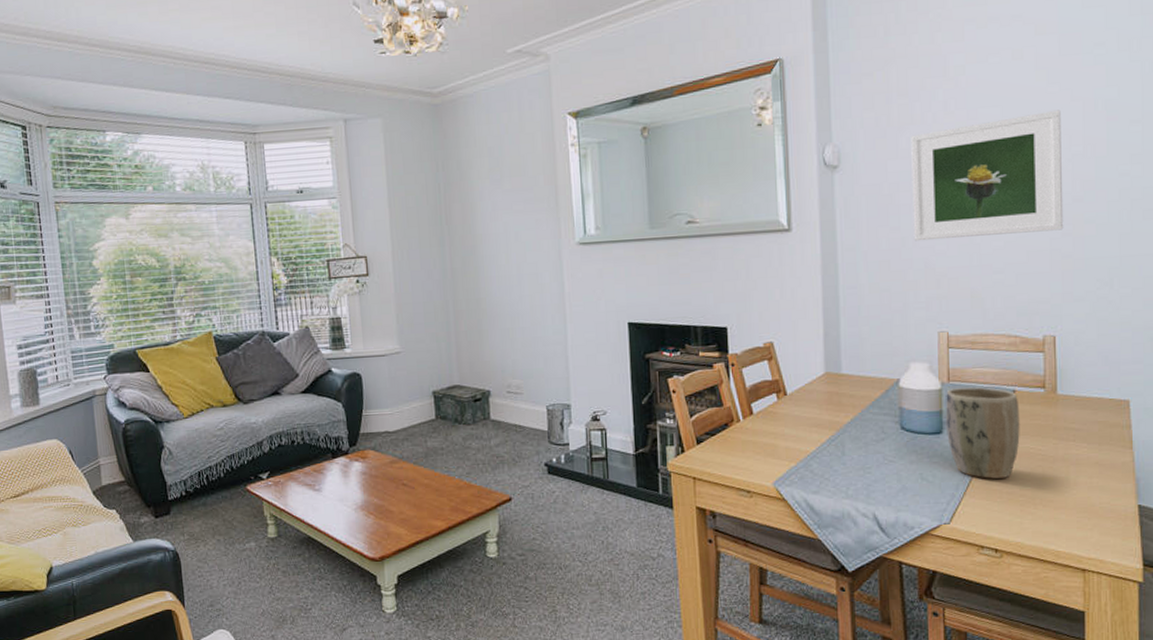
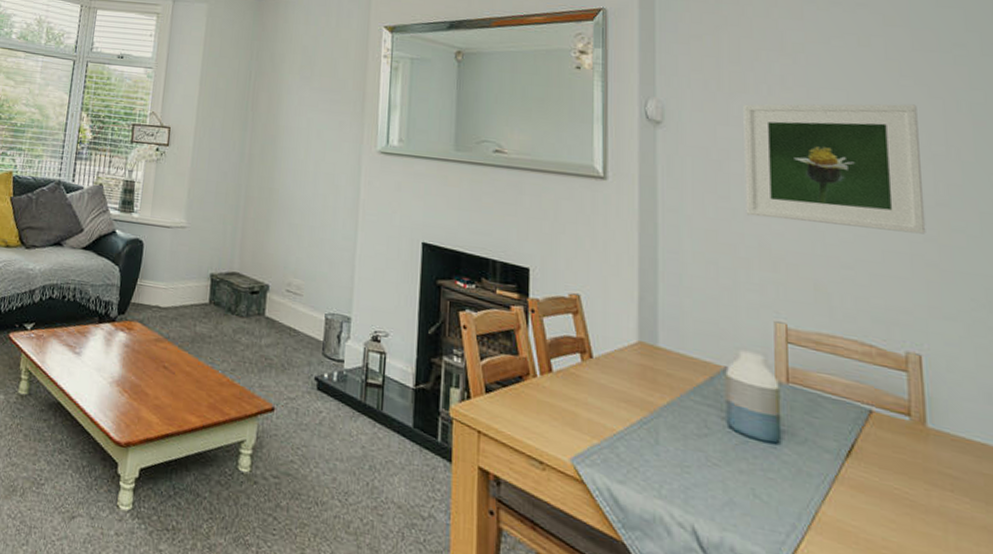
plant pot: present [946,387,1020,479] -> none [784,392,880,520]

